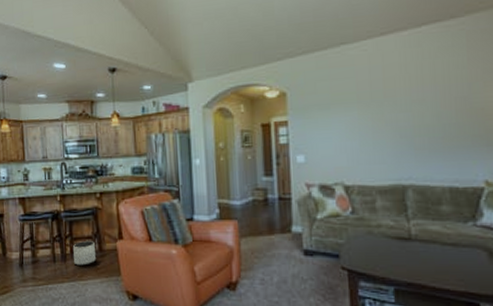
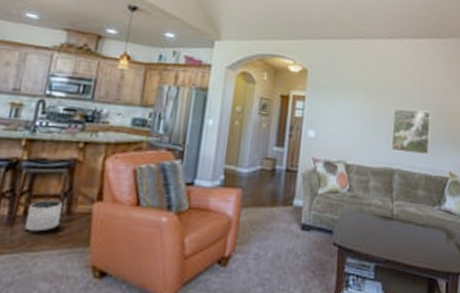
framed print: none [397,111,452,166] -> present [390,108,431,156]

